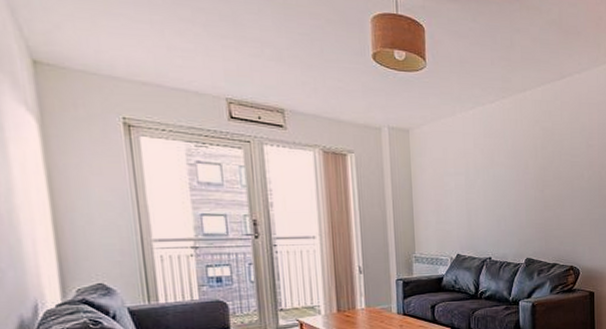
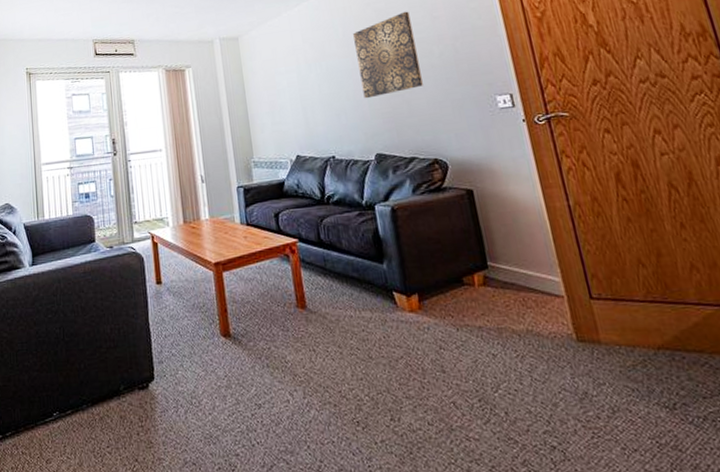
wall art: none [521,135,572,209] -> present [353,11,423,99]

